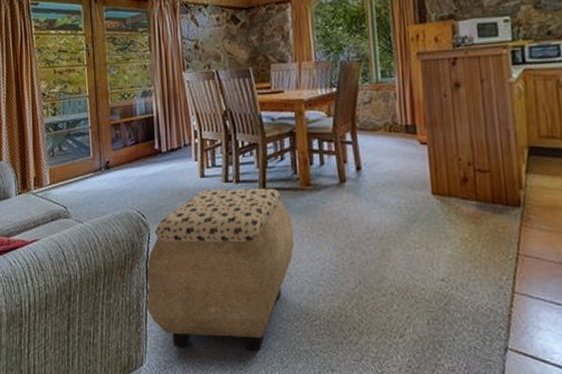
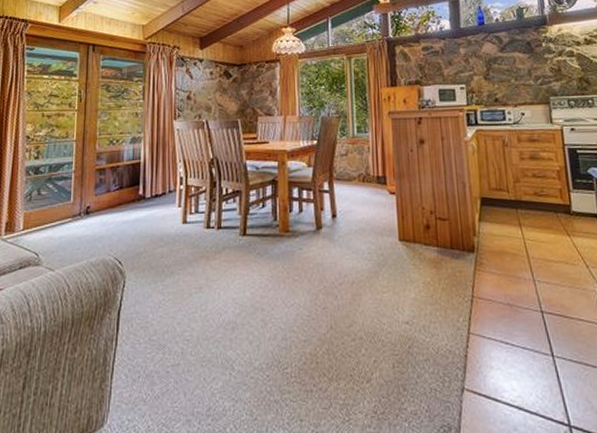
ottoman: present [145,188,295,351] -> none [113,234,271,404]

